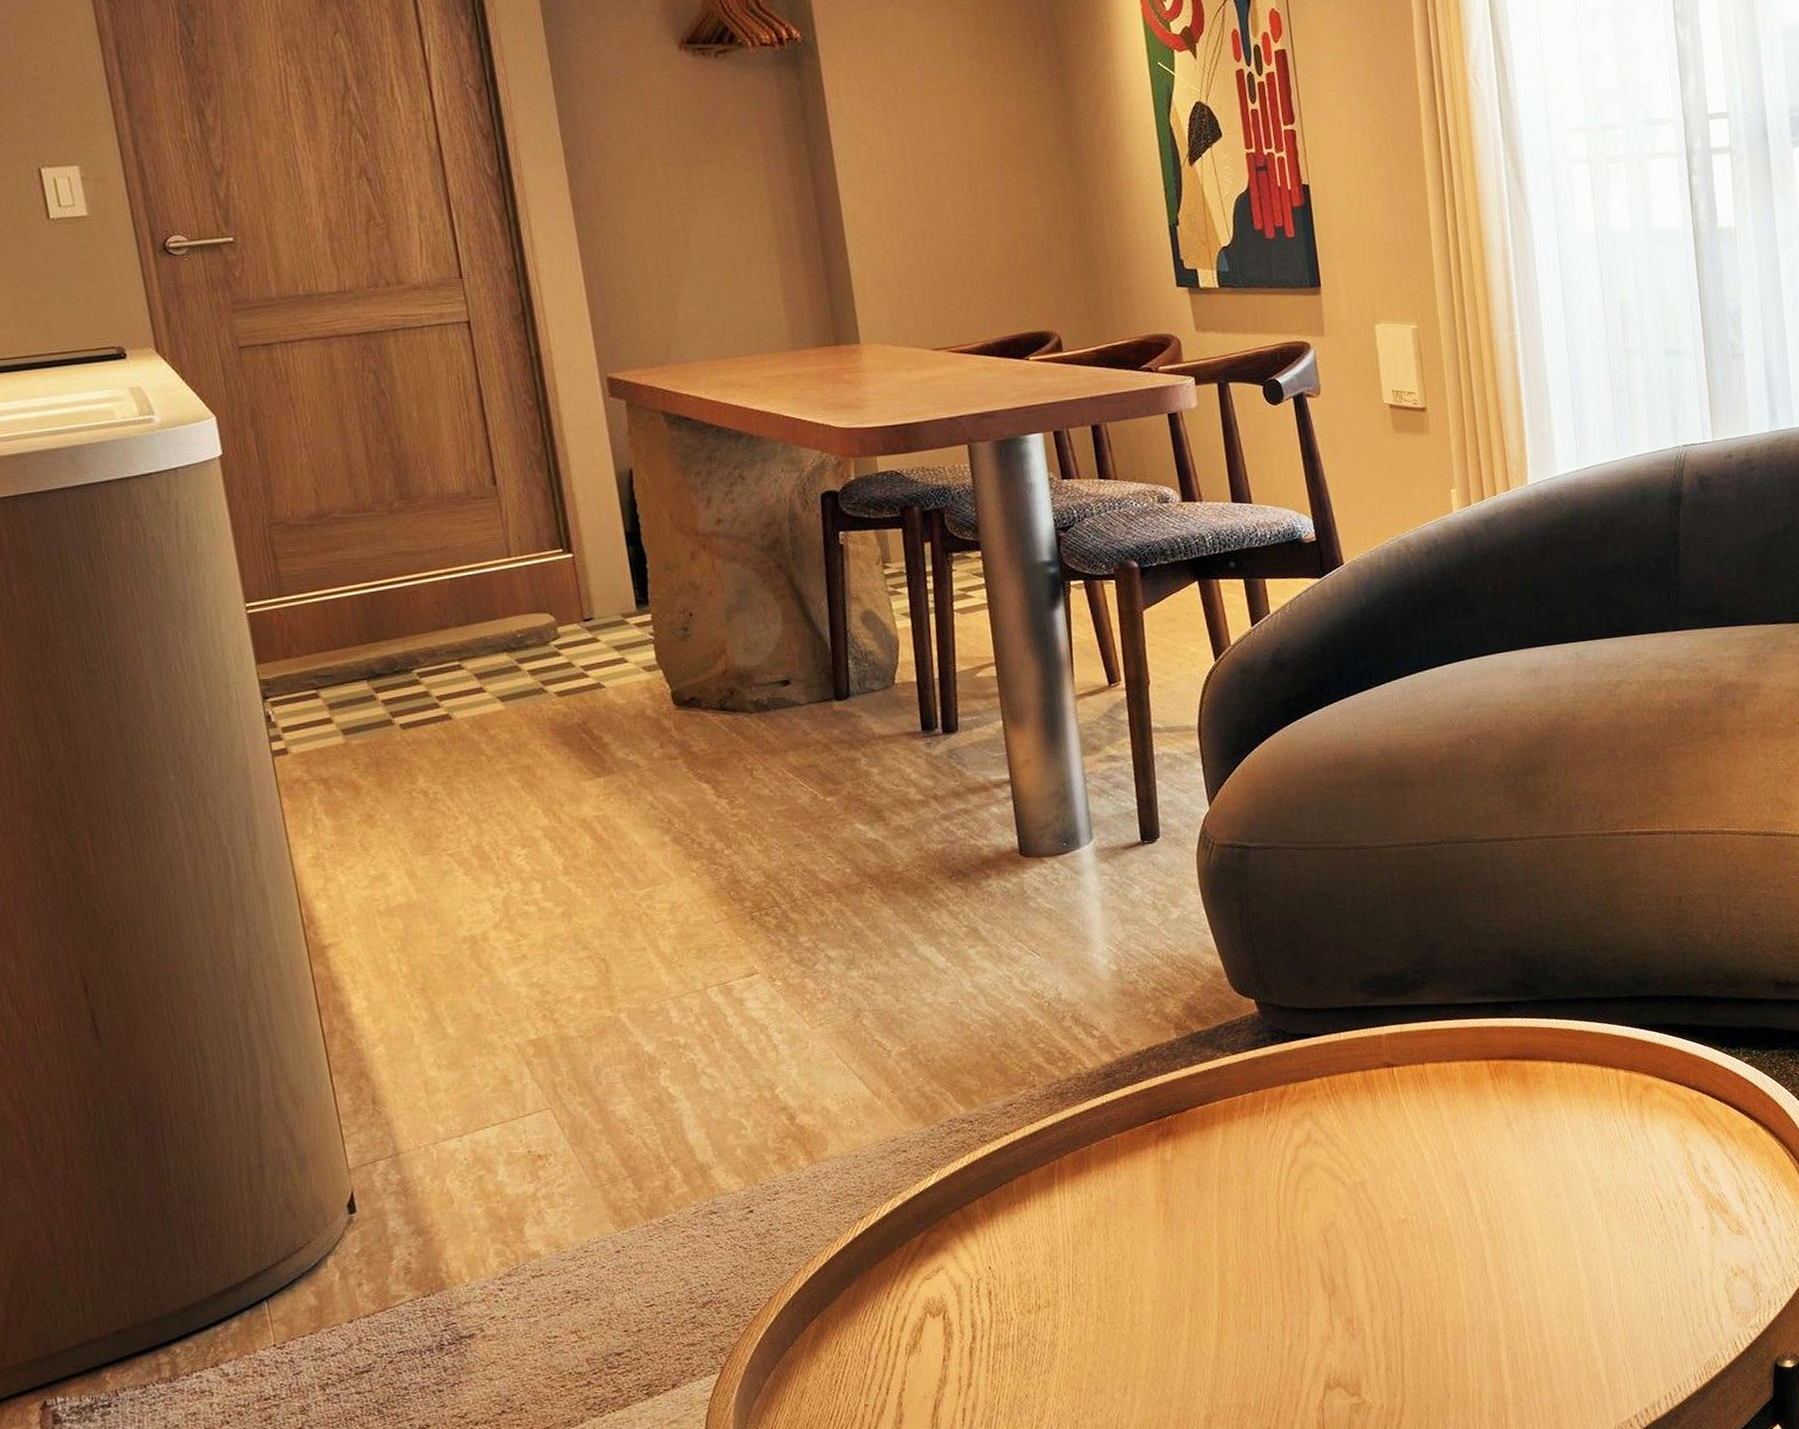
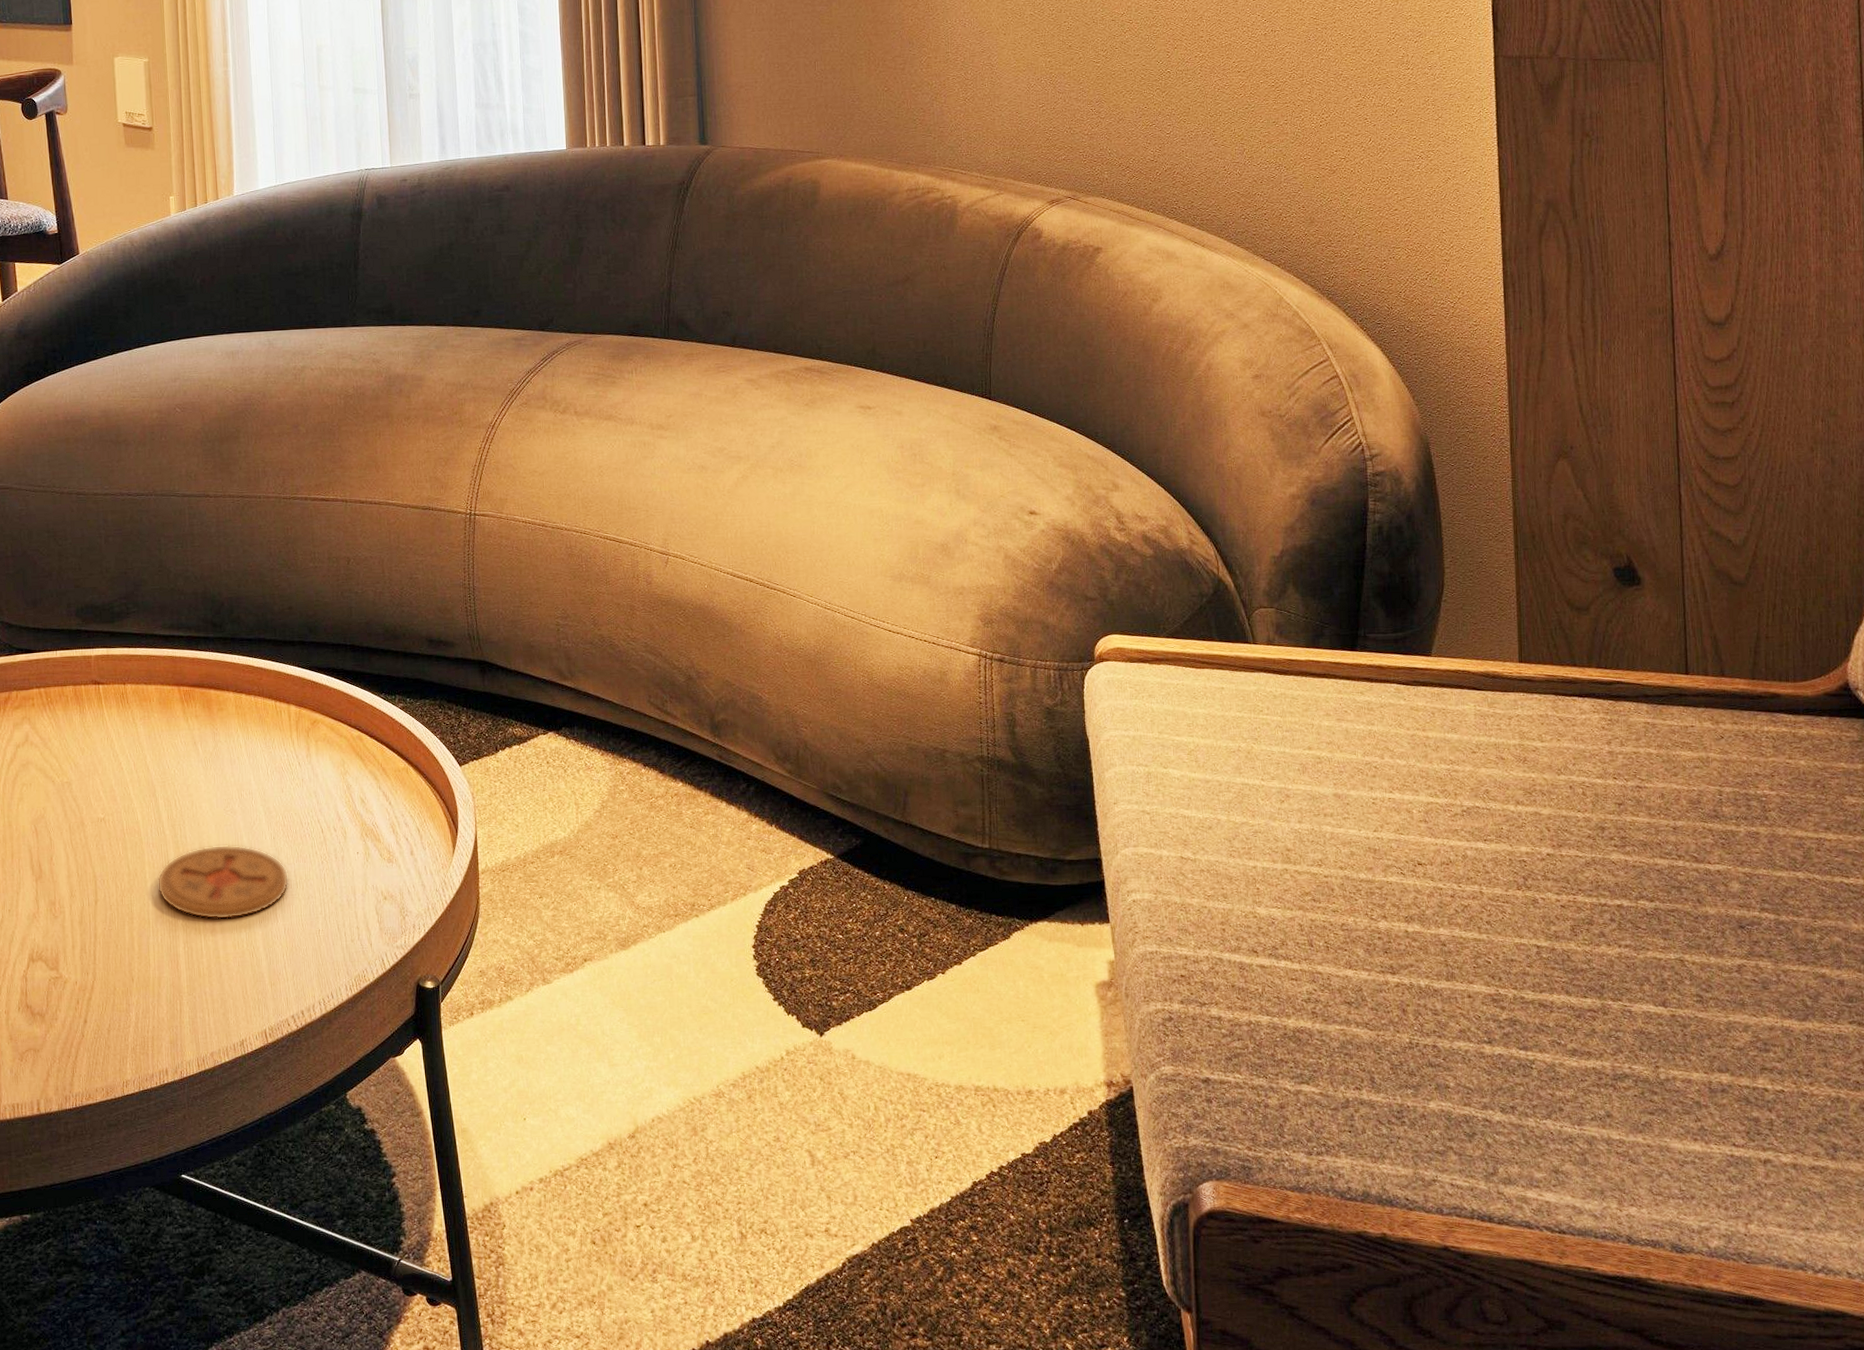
coaster: none [1471,1233,1626,1320] -> present [157,844,290,920]

